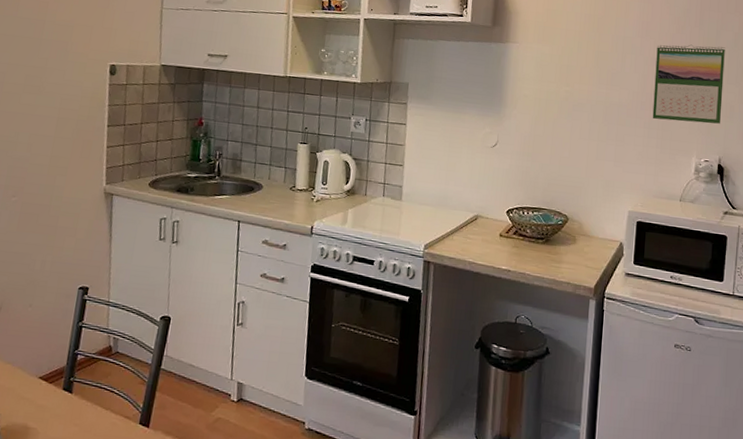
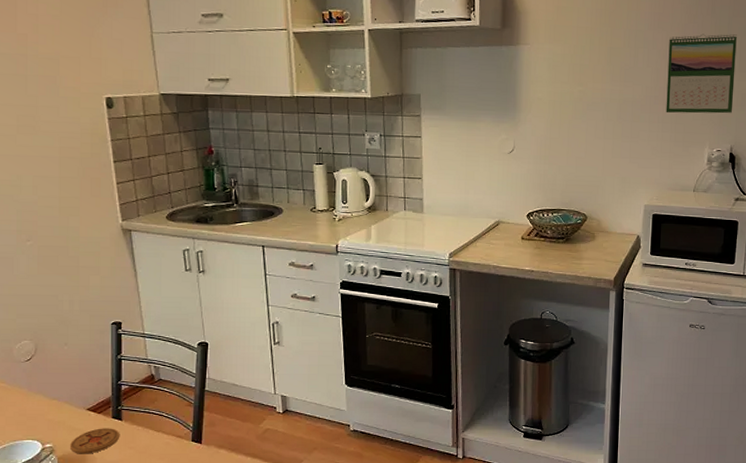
coaster: none [15,399,68,428] -> present [70,428,120,454]

